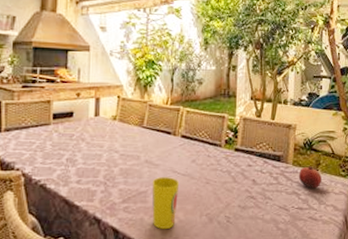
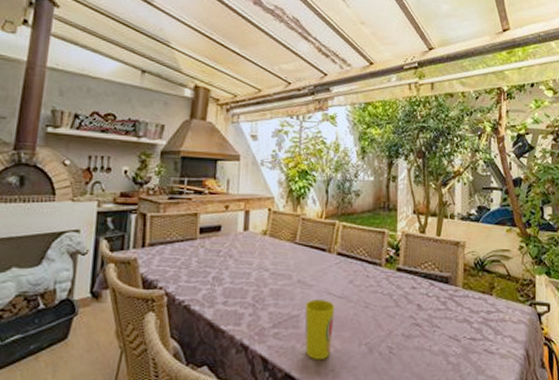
fruit: present [298,165,322,189] -> none [470,288,497,316]

